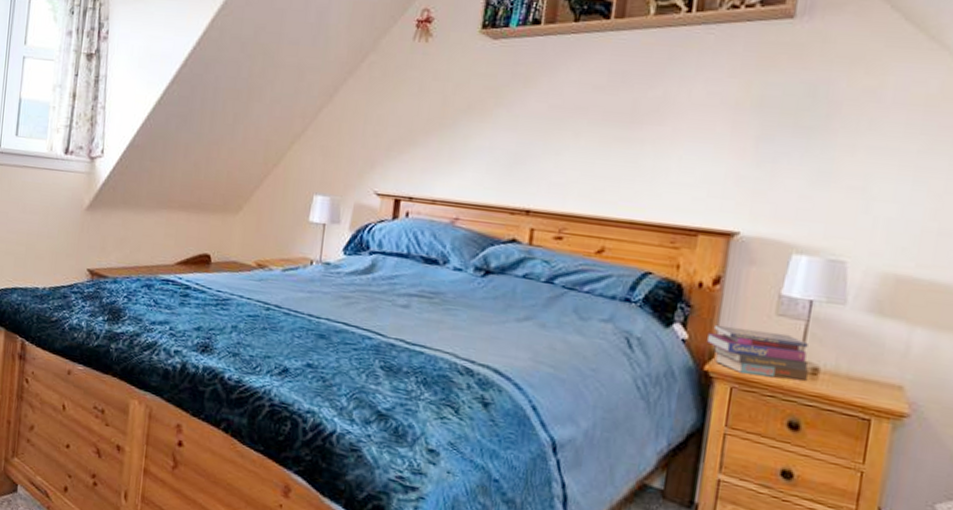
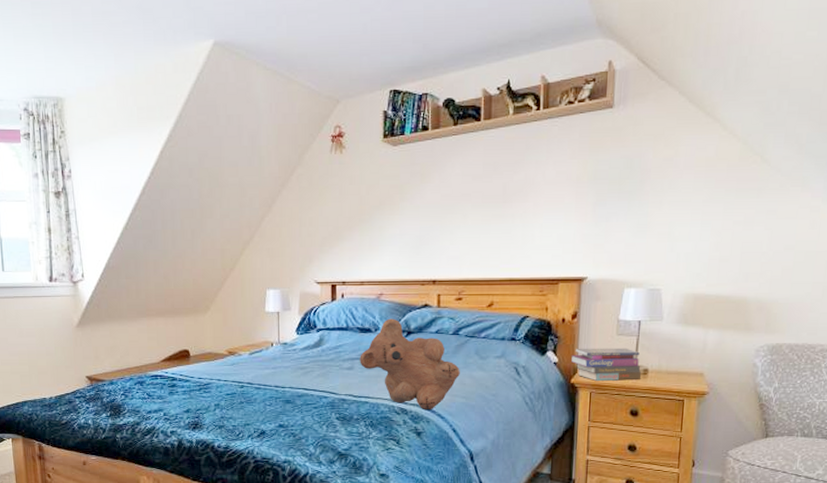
teddy bear: none [419,250,551,376] -> present [360,318,460,410]

